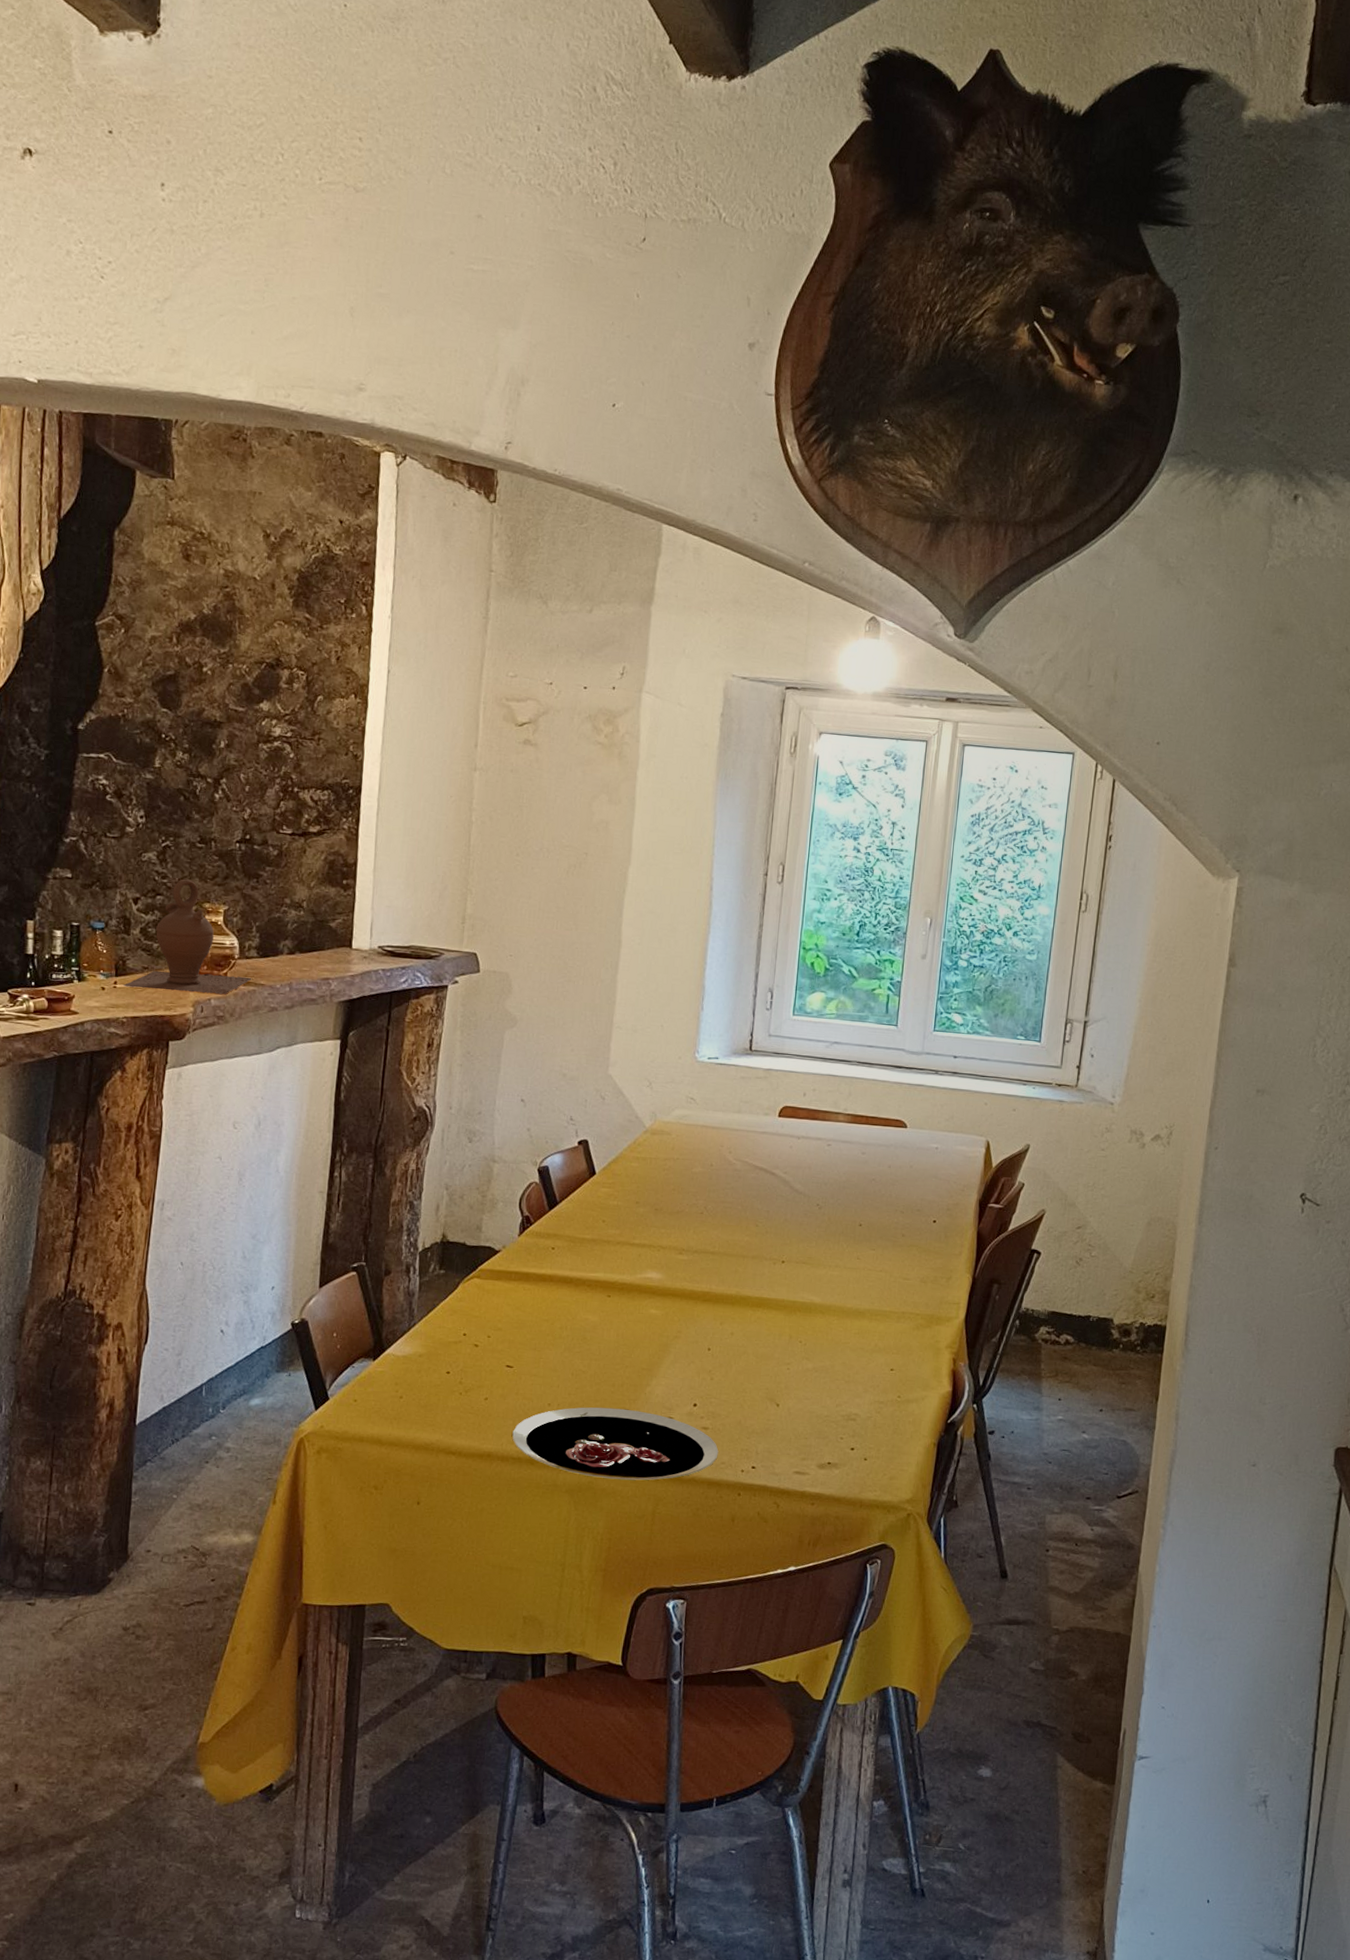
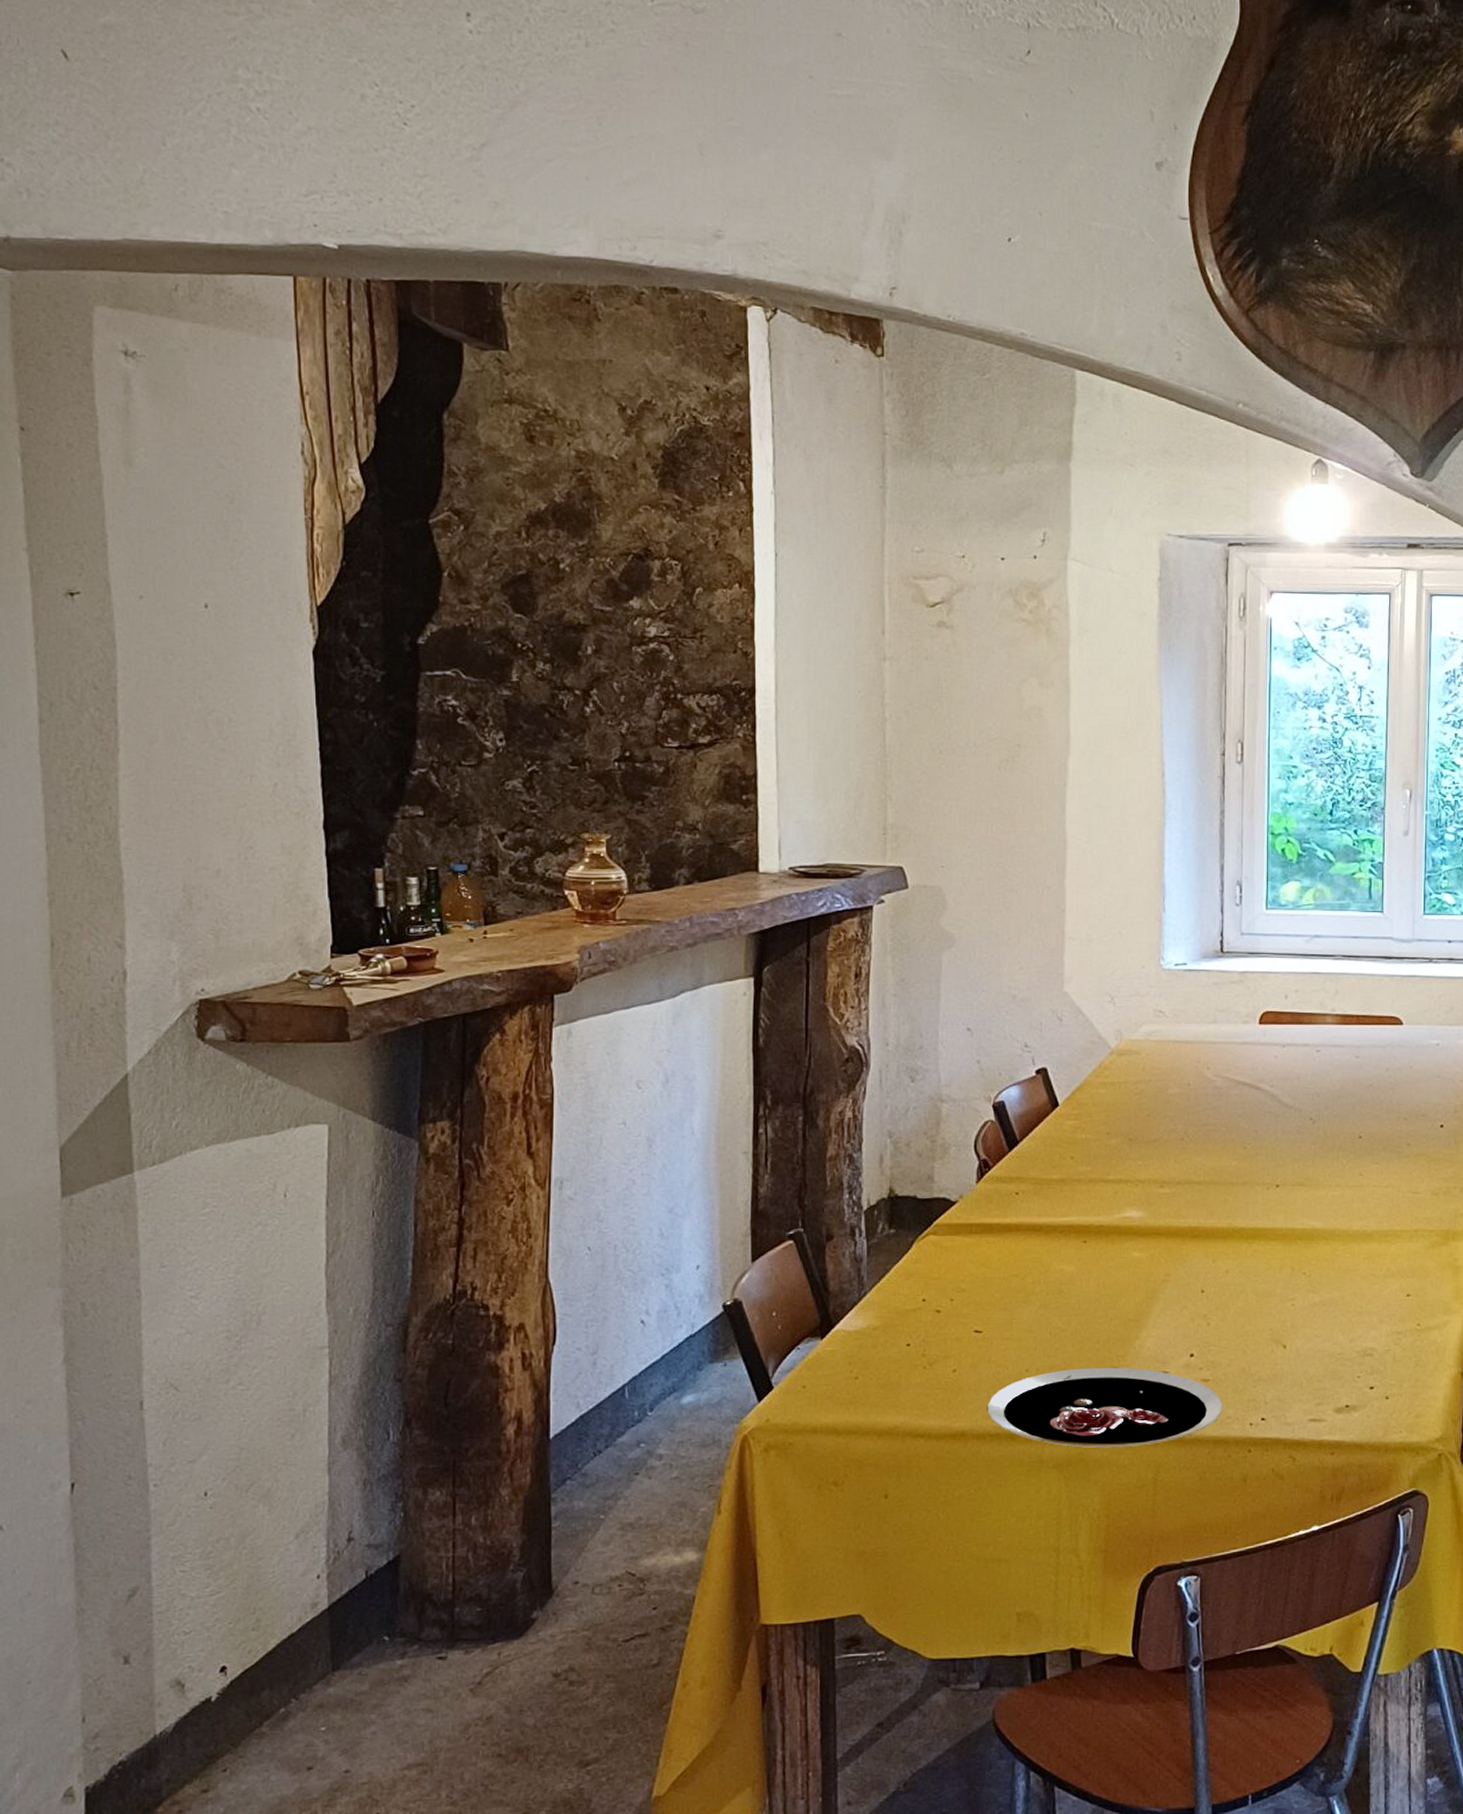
ceramic jug: present [122,879,253,995] -> none [493,807,647,937]

